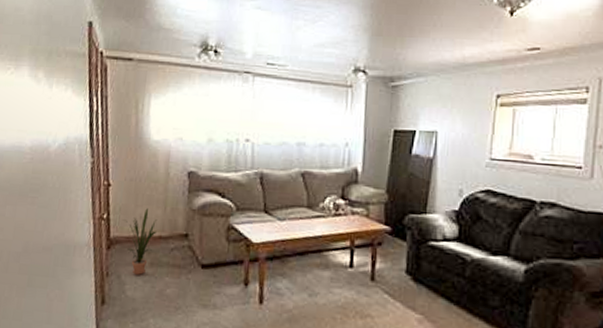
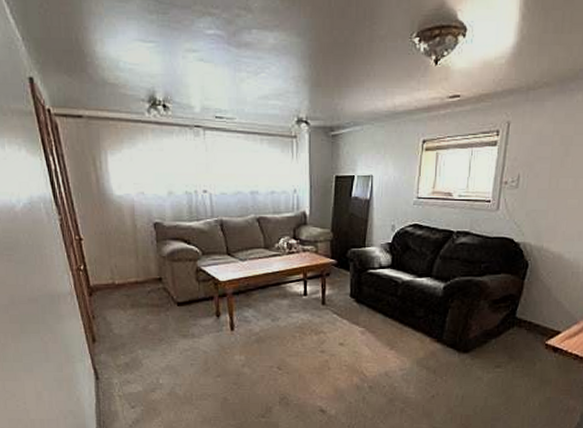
house plant: present [122,208,158,275] -> none [99,258,132,315]

